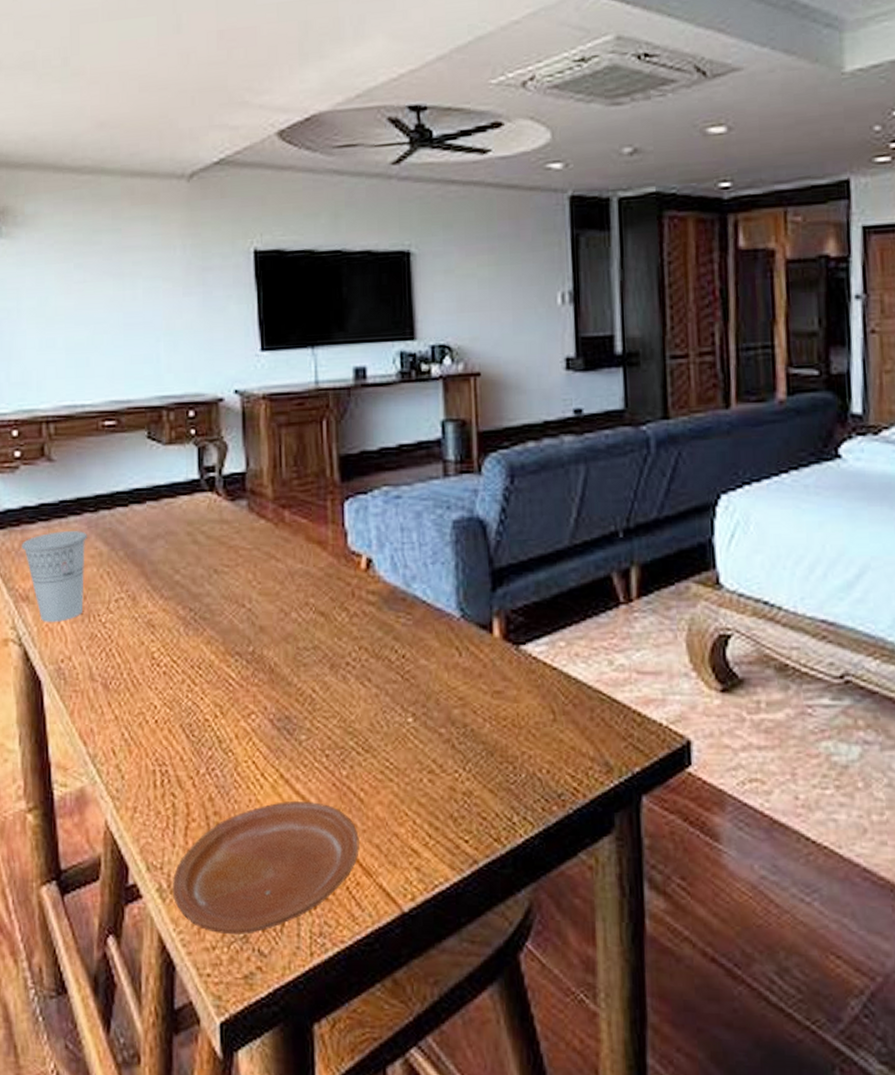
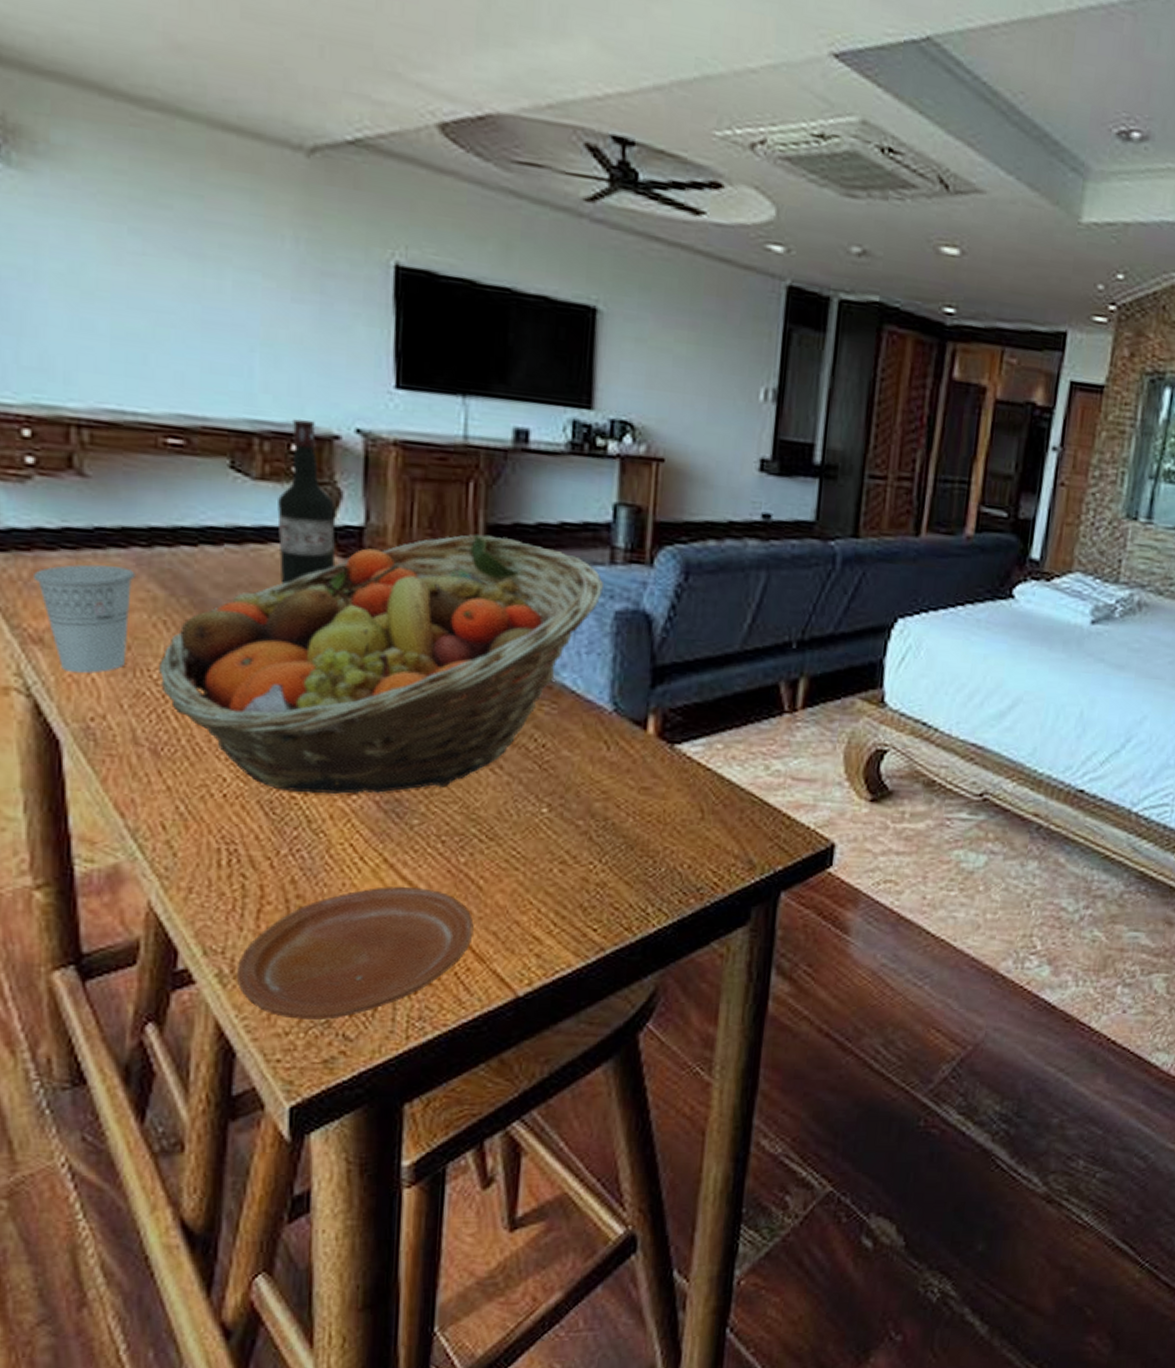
fruit basket: none [106,465,440,715] -> present [159,534,603,794]
wine bottle: none [182,389,227,531] -> present [277,419,336,585]

